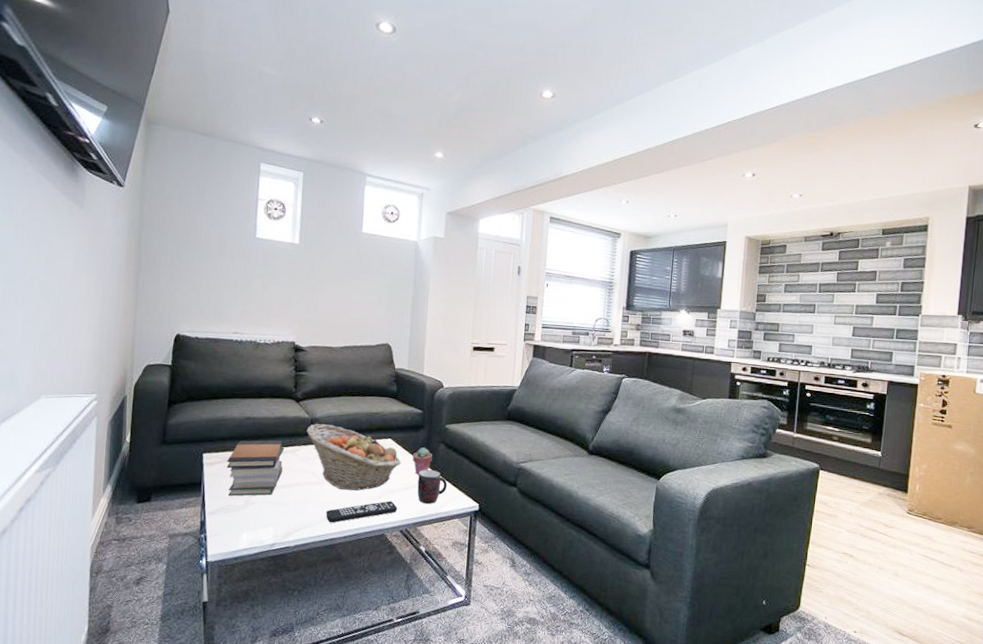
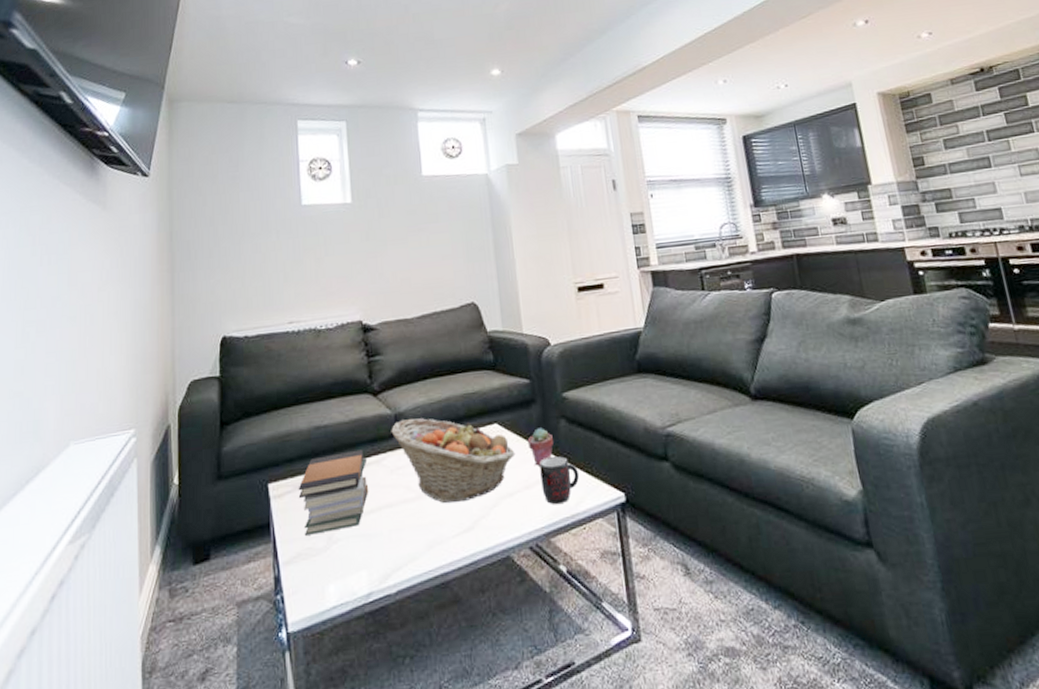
remote control: present [326,501,398,523] -> none [430,507,522,552]

